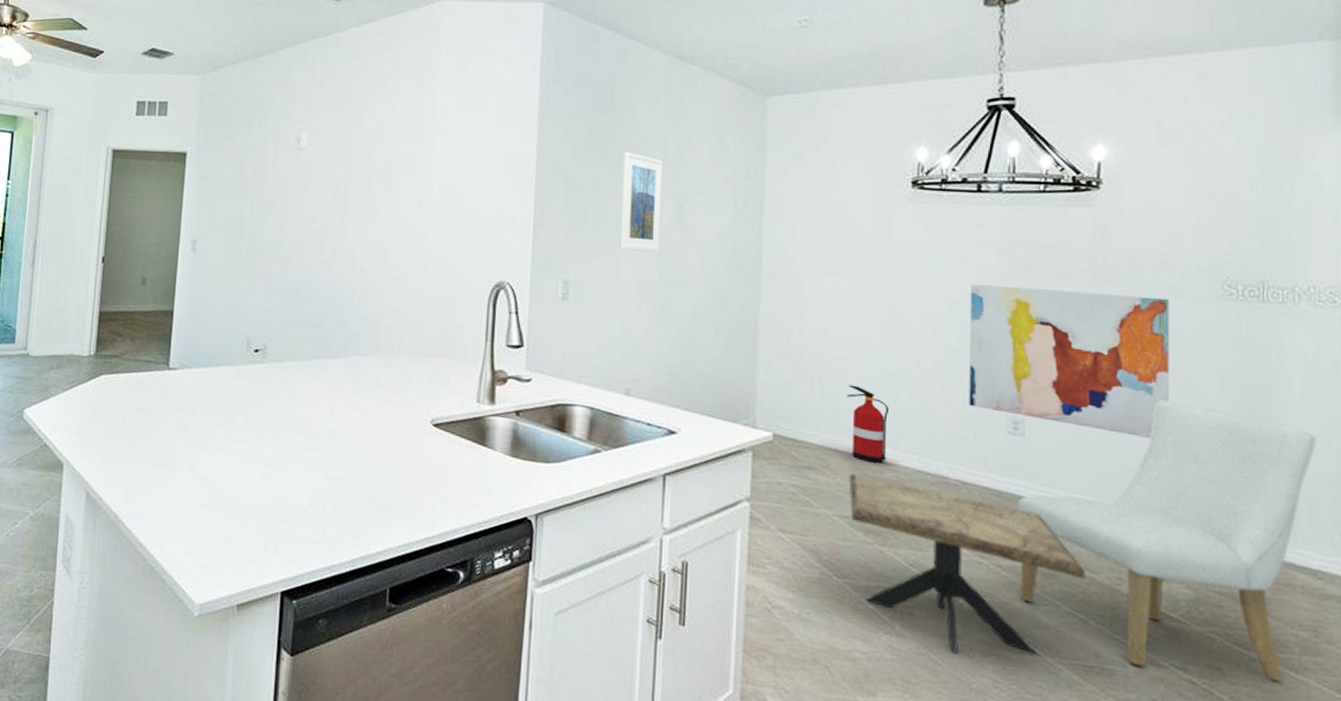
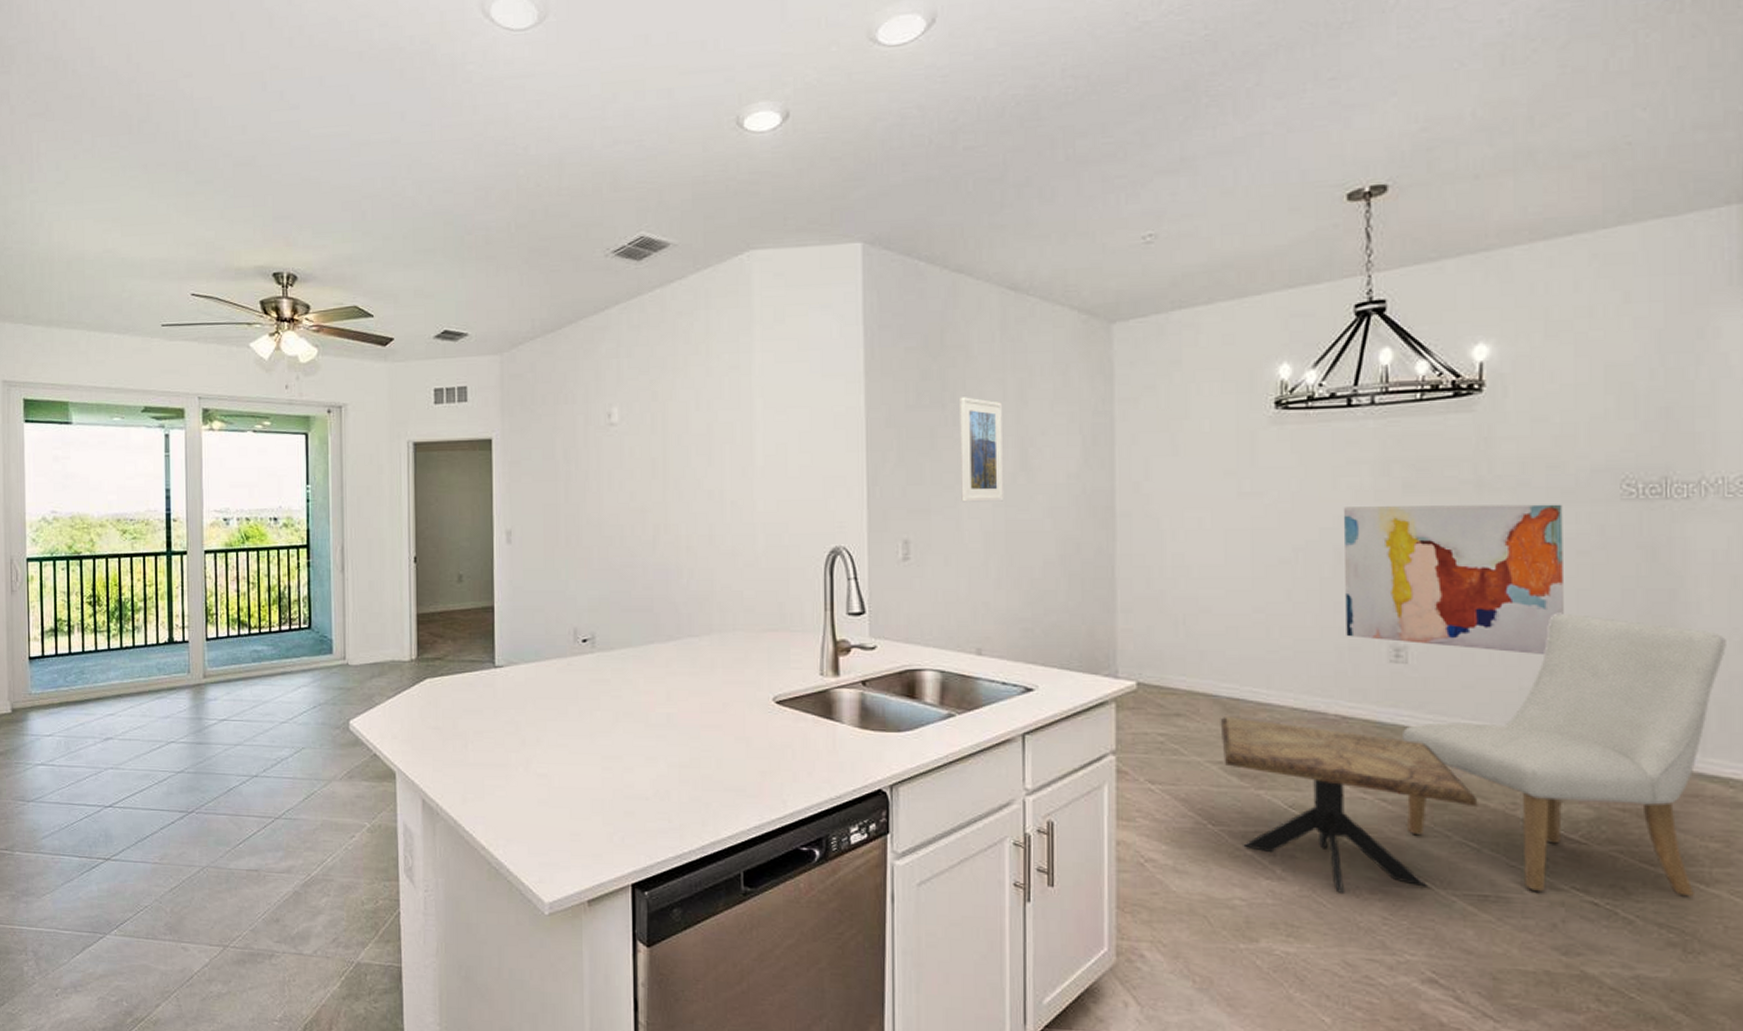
fire extinguisher: present [847,384,890,464] -> none [1214,624,1261,705]

